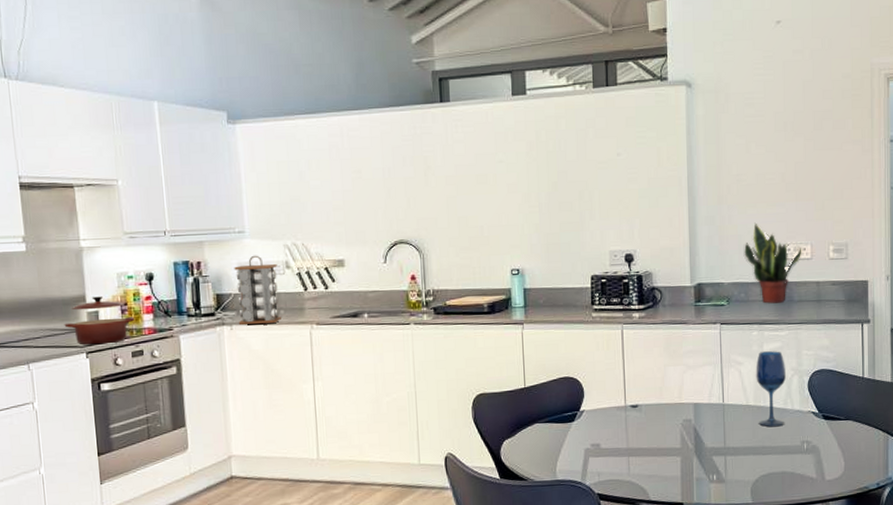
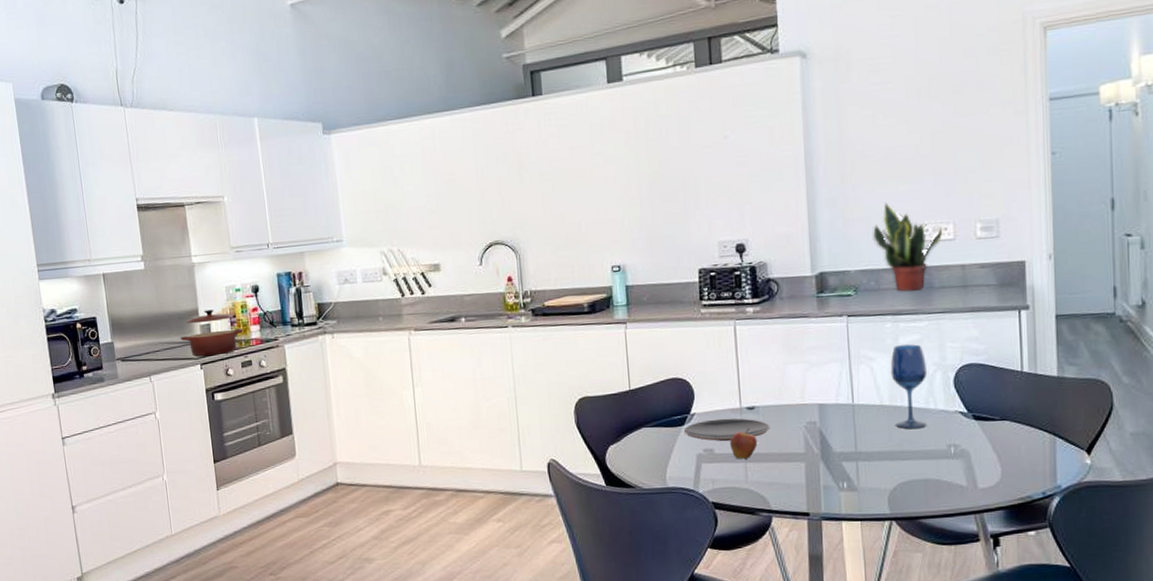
spice rack: present [234,255,281,325] -> none [333,263,380,333]
plate: none [573,415,651,437] -> present [683,418,770,442]
fruit: none [615,425,640,454] -> present [730,428,758,459]

